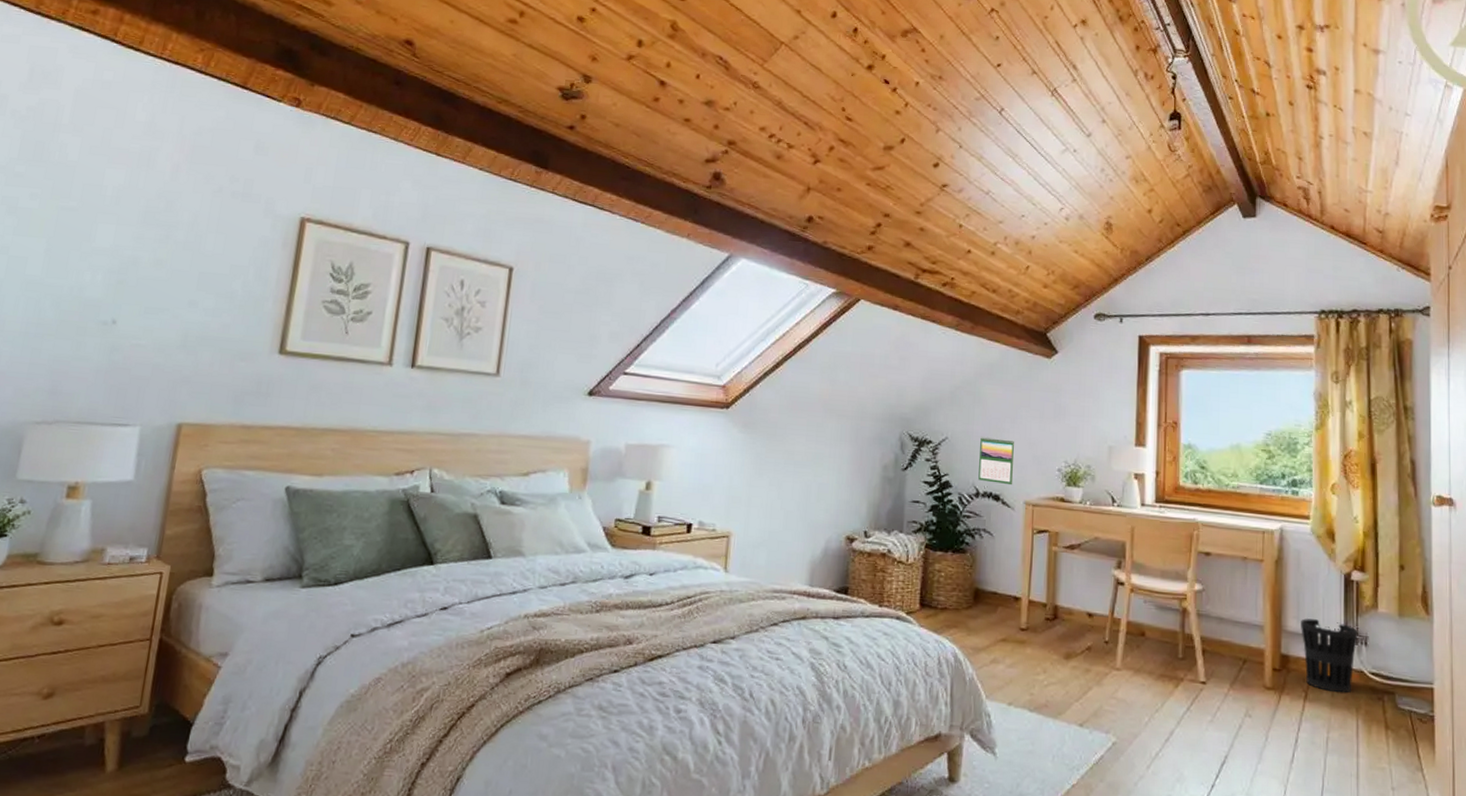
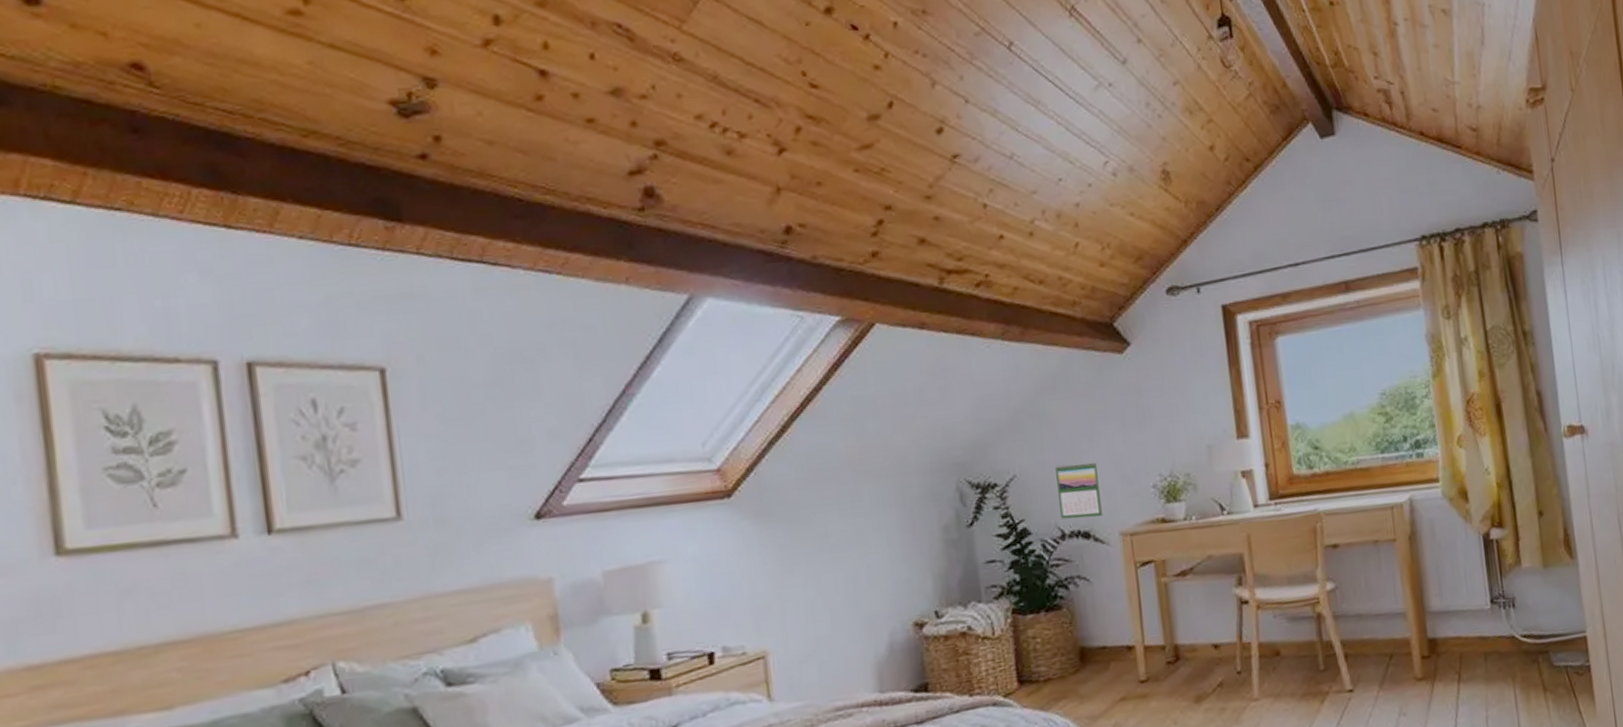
wastebasket: present [1301,618,1358,694] -> none [1444,589,1506,667]

